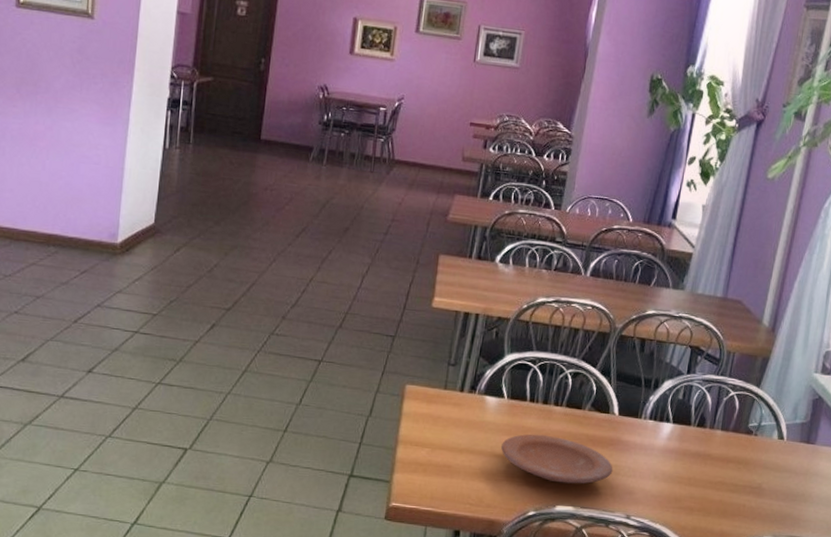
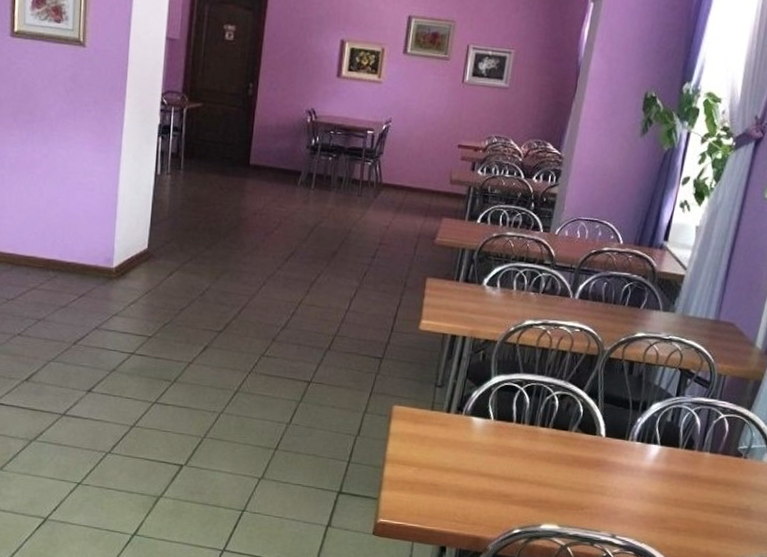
plate: present [501,434,613,484] -> none [487,454,599,504]

